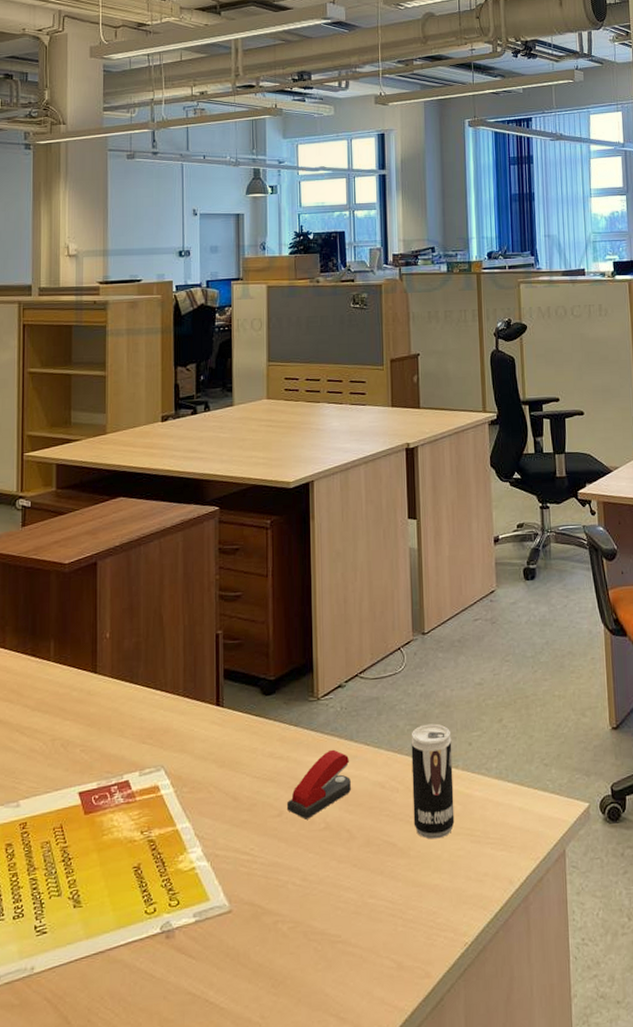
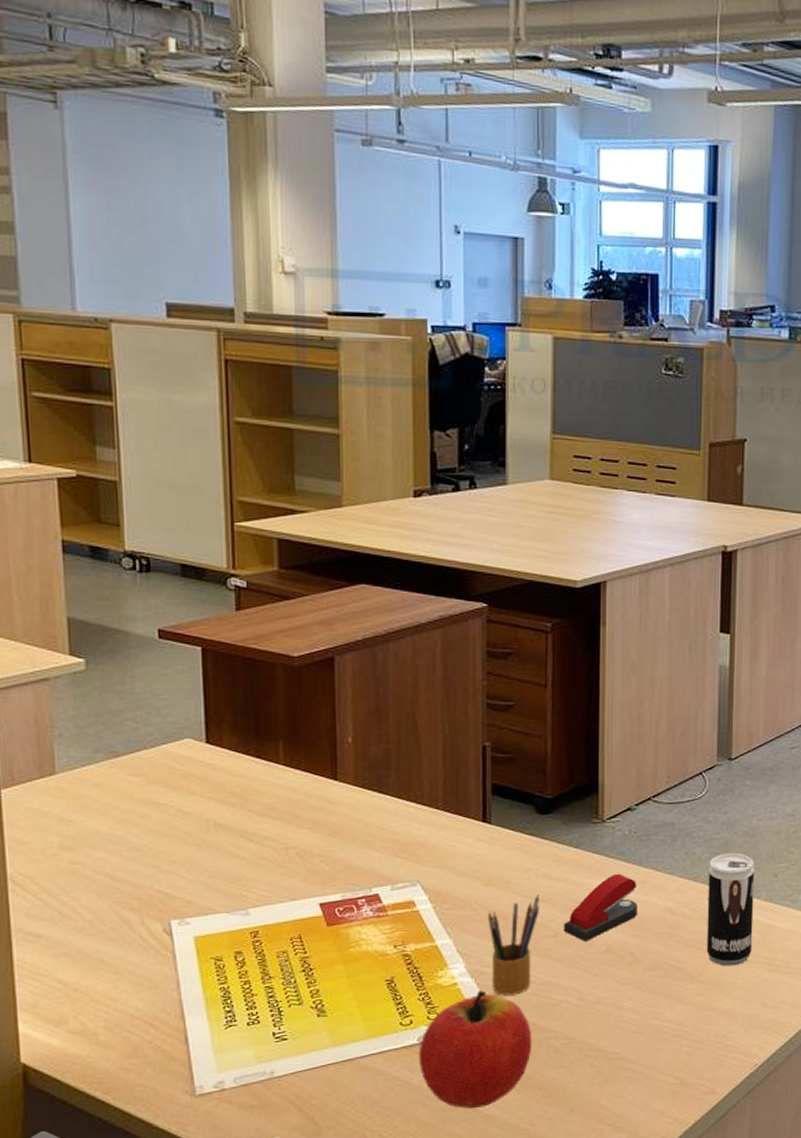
apple: none [161,873,262,1002] -> present [418,990,533,1109]
pencil box: none [222,774,266,879] -> present [488,894,539,995]

